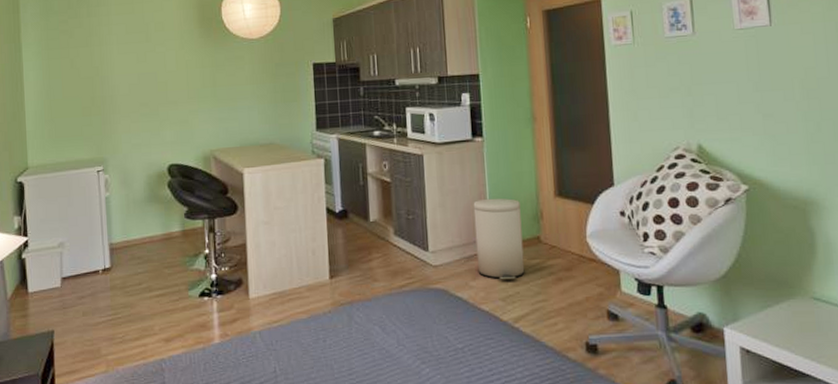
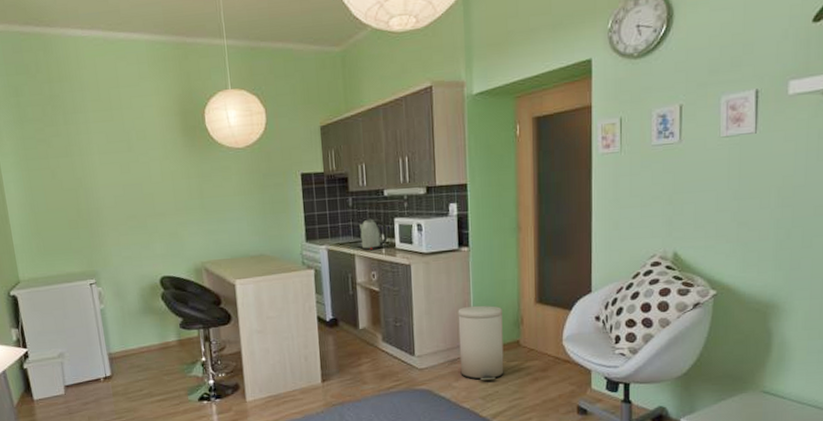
kettle: none [370,108,399,141] -> present [358,219,388,251]

